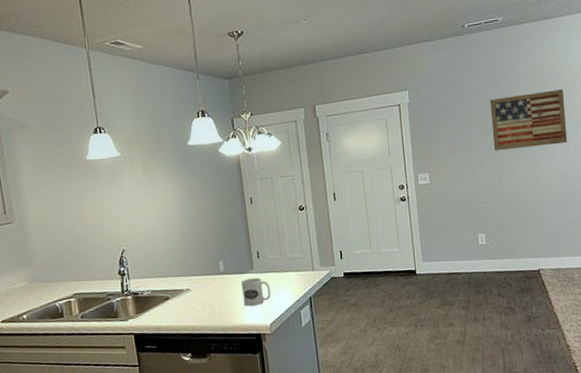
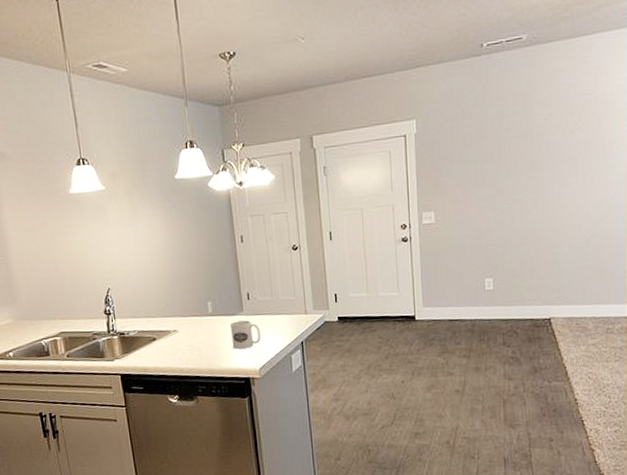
wall art: present [489,89,568,152] -> none [507,118,593,188]

